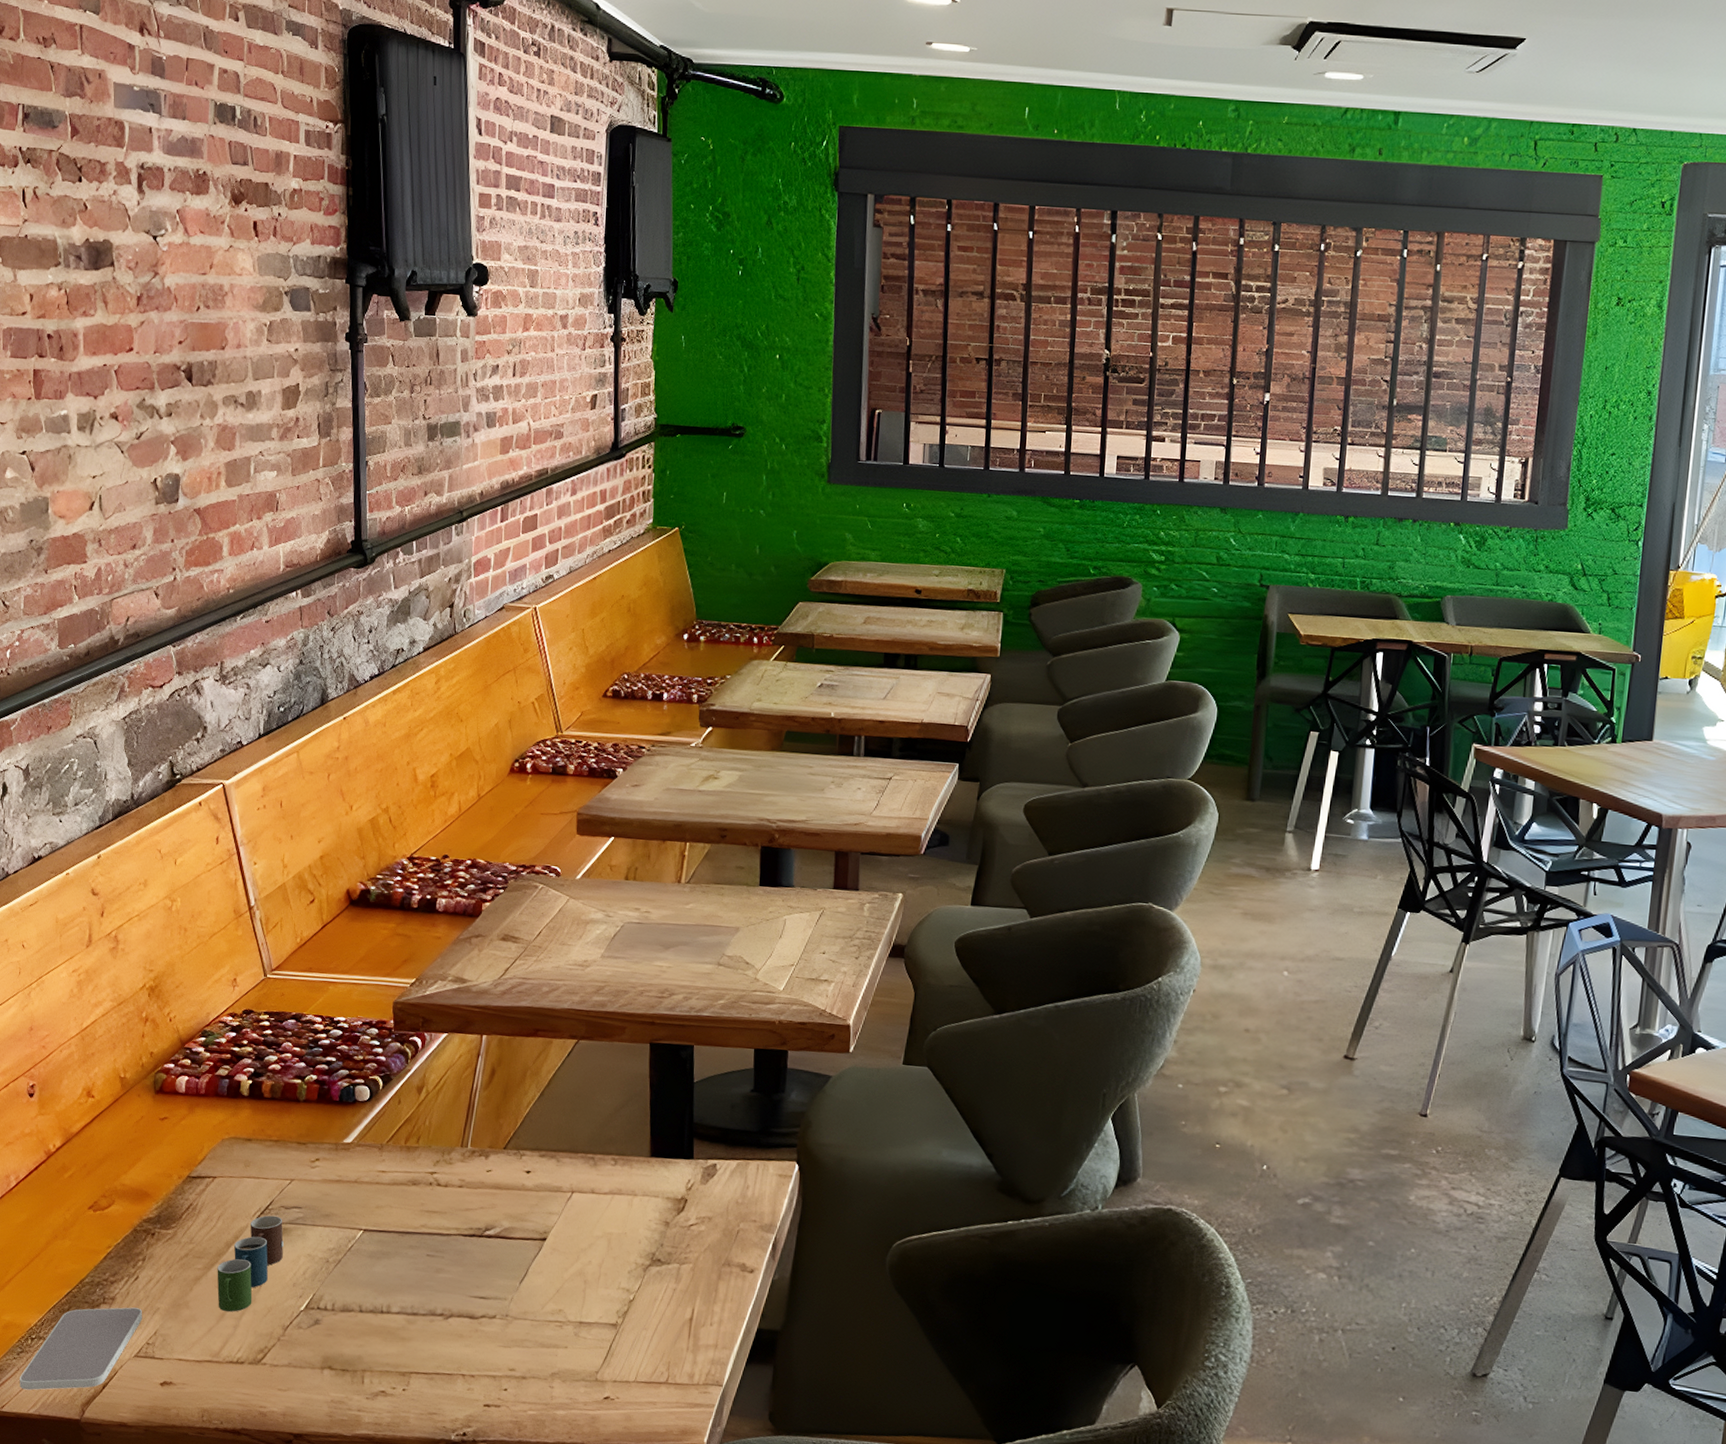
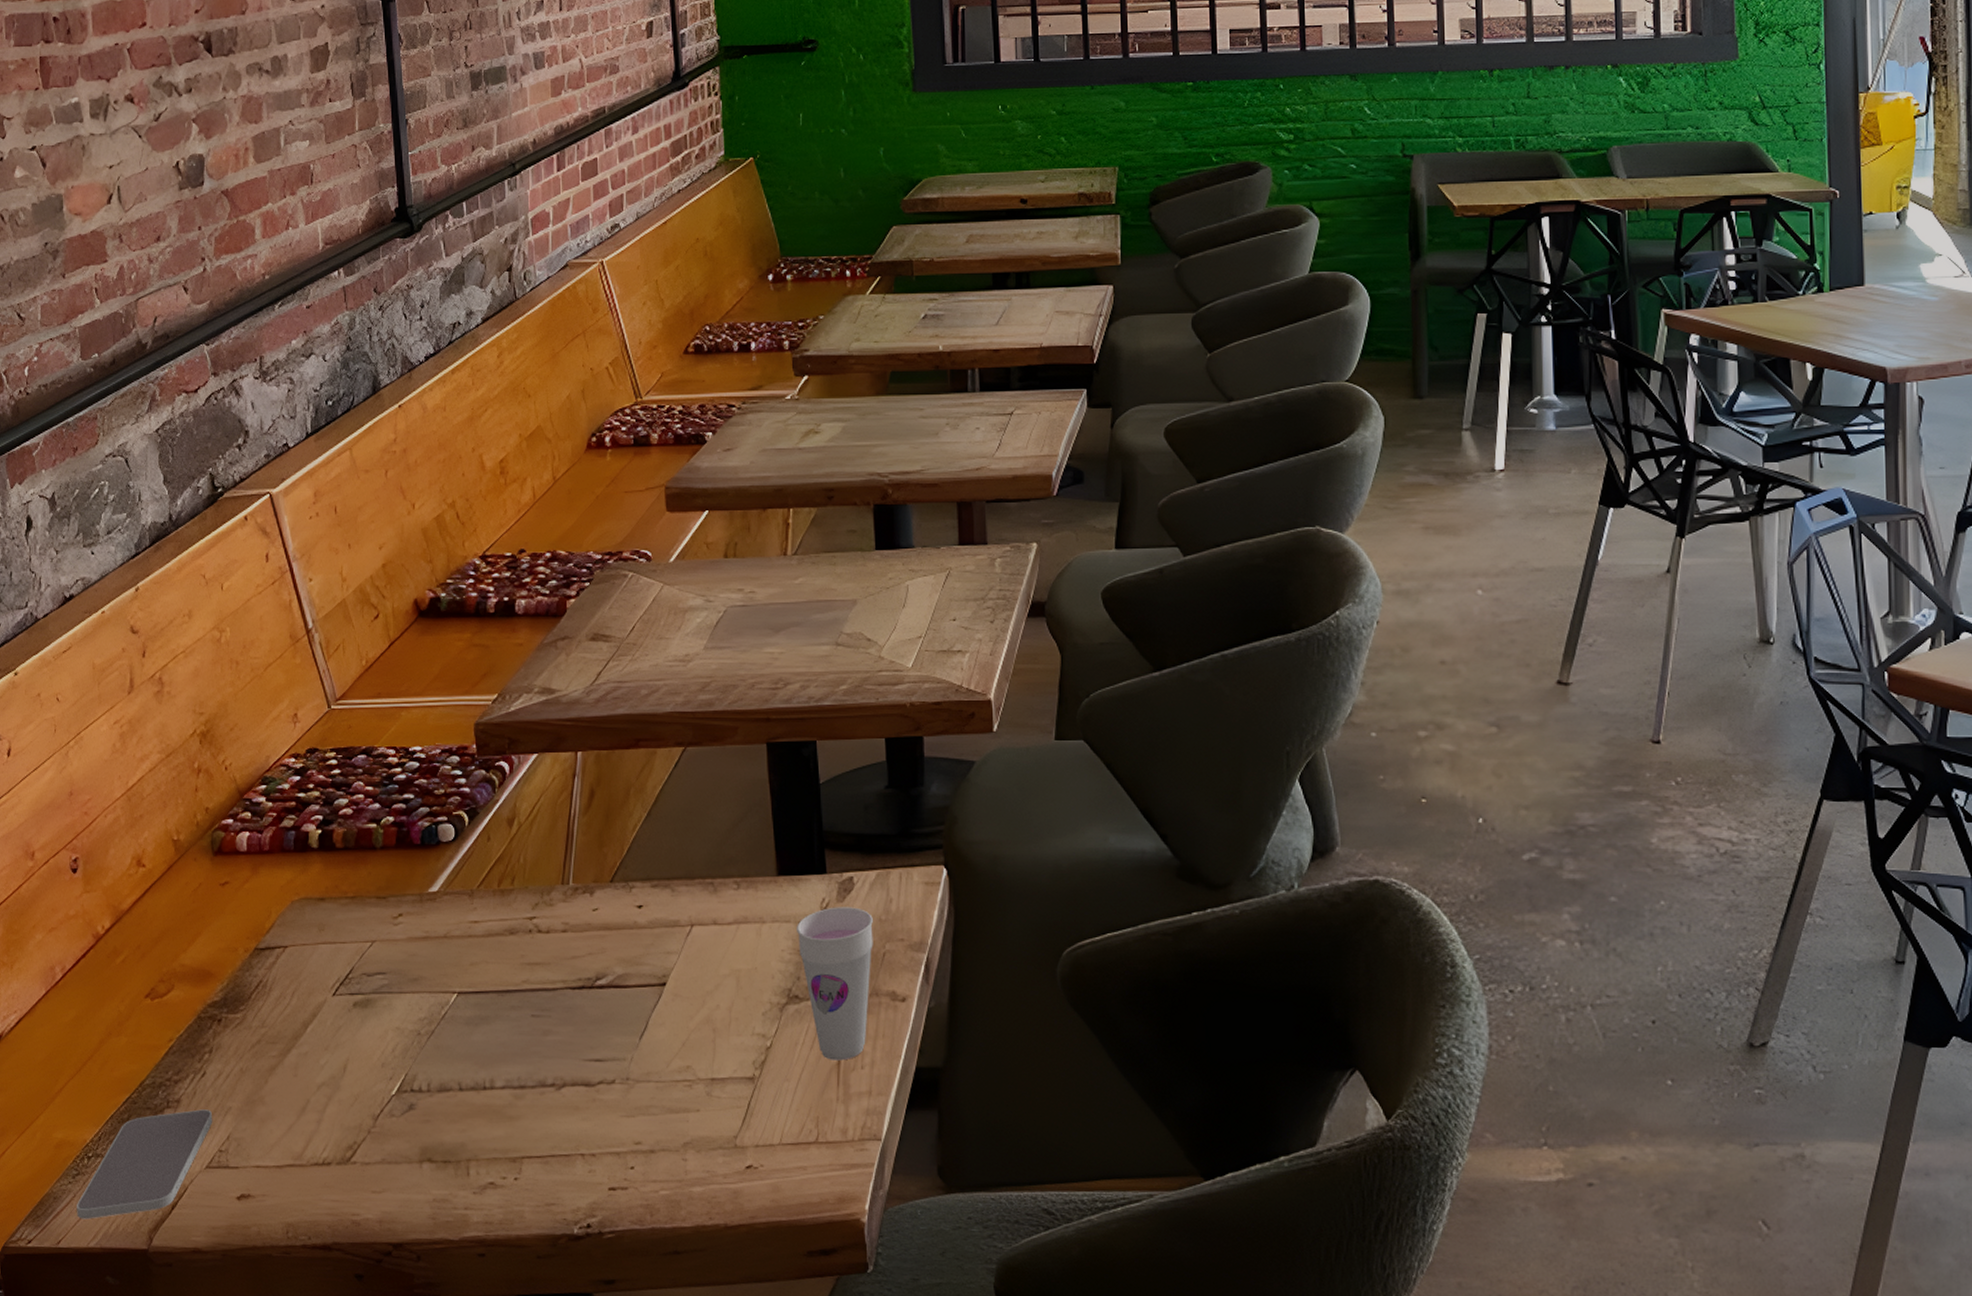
cup: present [217,1215,284,1312] -> none [294,985,368,1105]
cup: none [664,1188,731,1317] -> present [797,907,873,1061]

